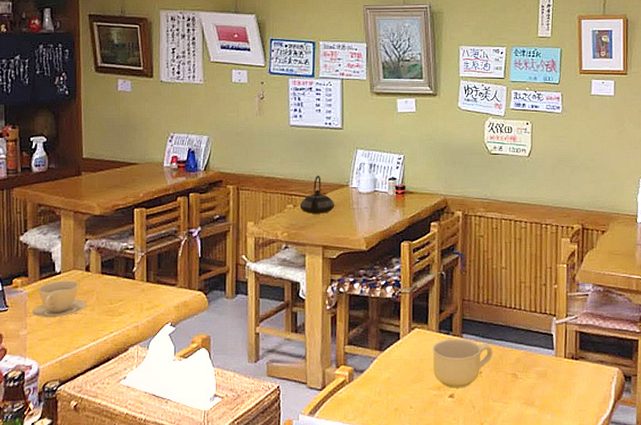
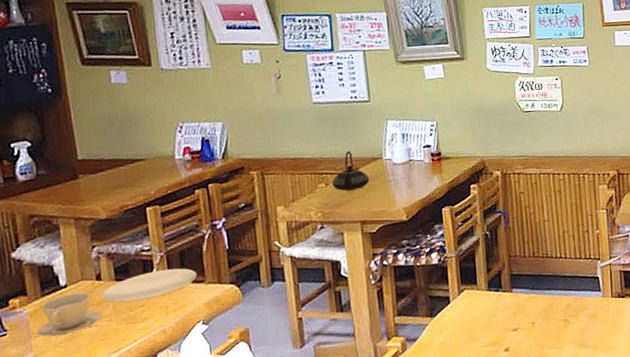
plate: none [88,269,171,295] -> present [101,268,198,304]
teacup: present [432,339,493,388] -> none [483,293,544,343]

